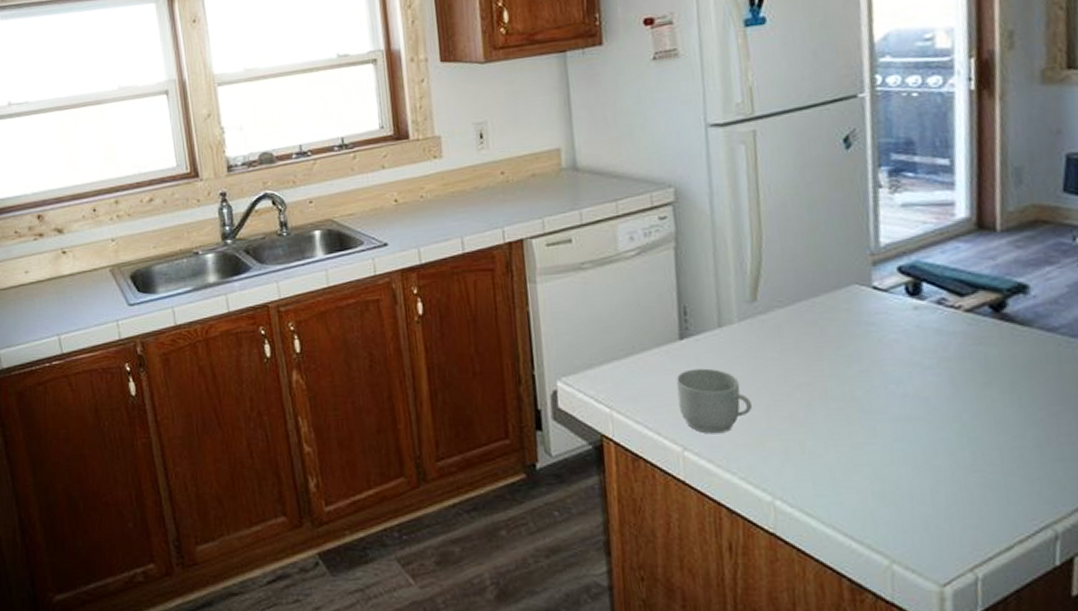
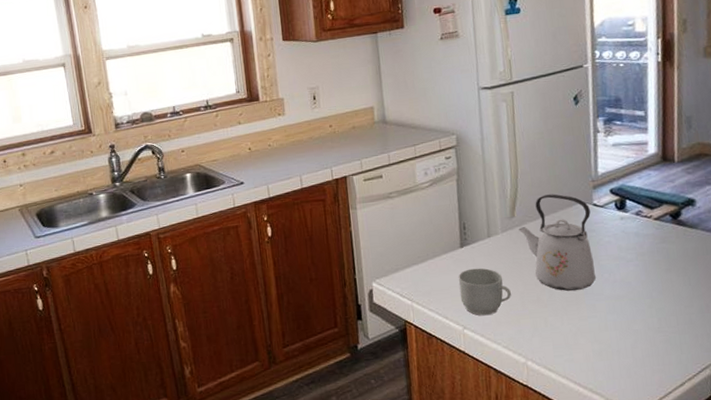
kettle: none [762,270,876,407] -> present [518,194,596,291]

